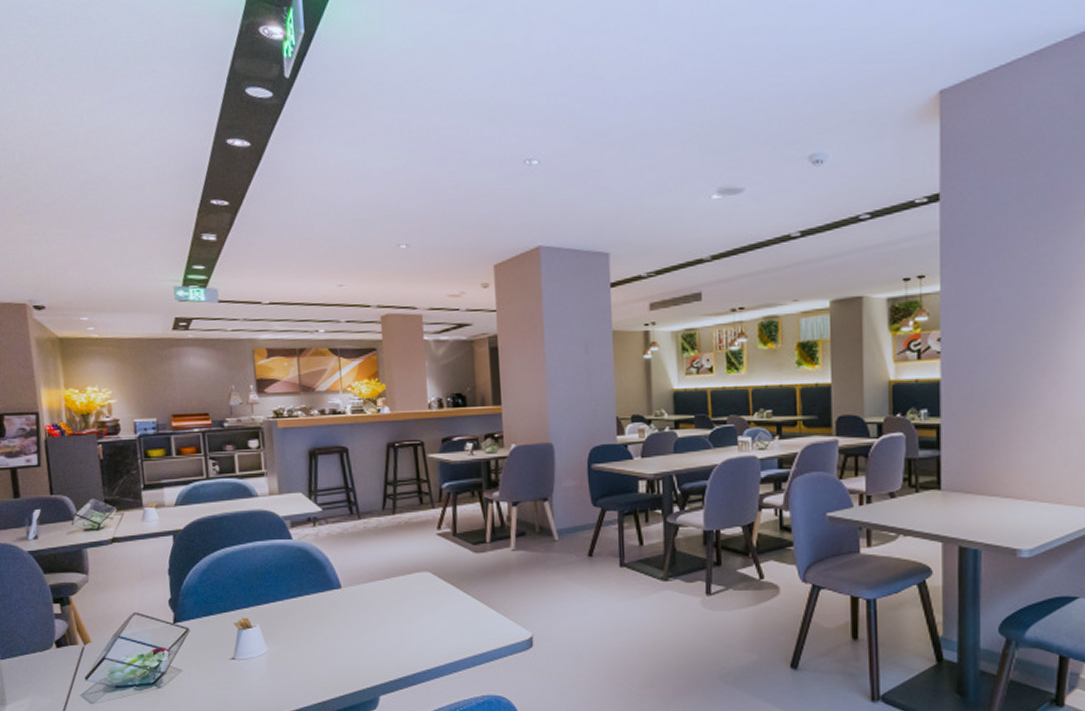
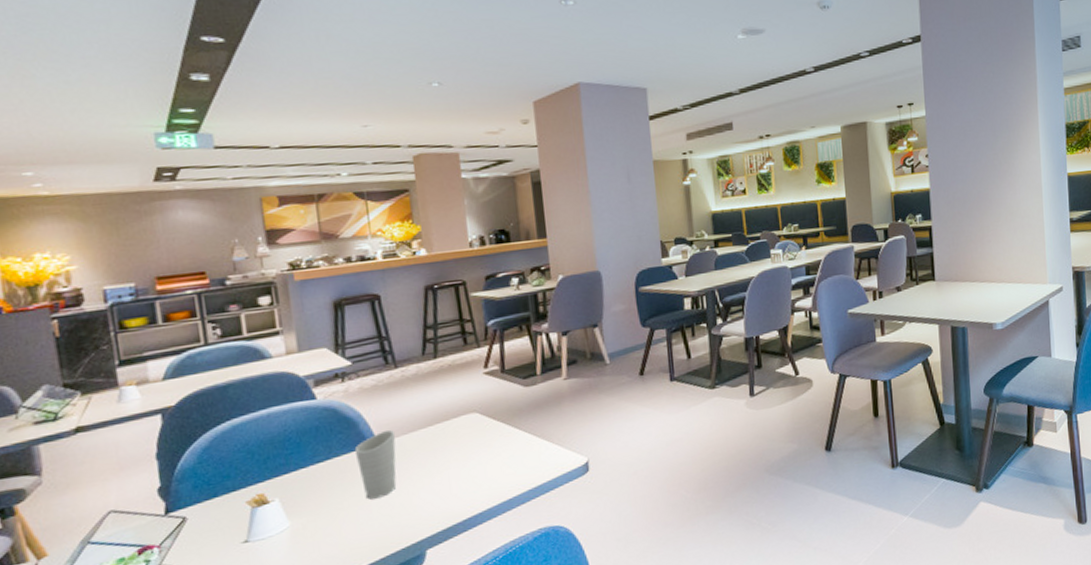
cup: none [321,578,357,639] -> present [354,430,397,500]

